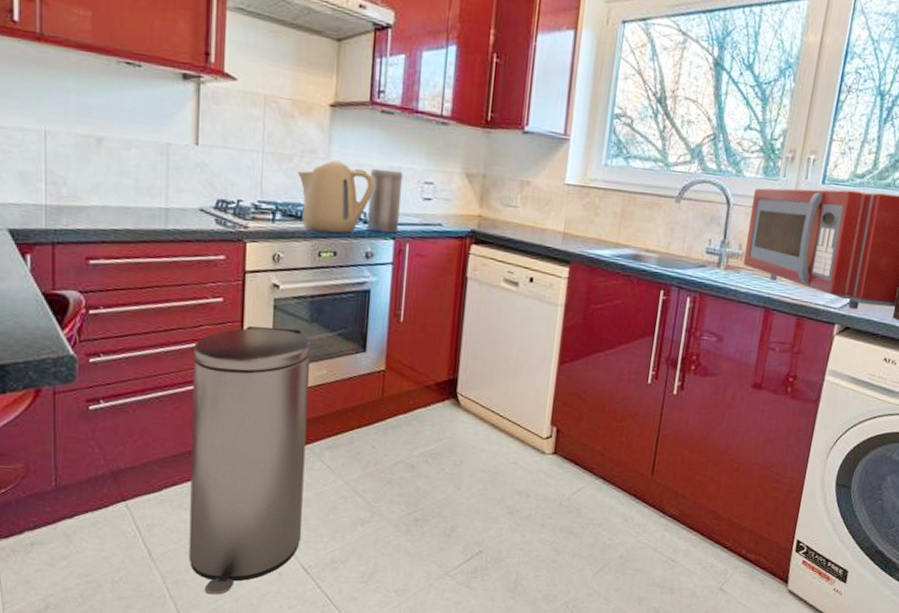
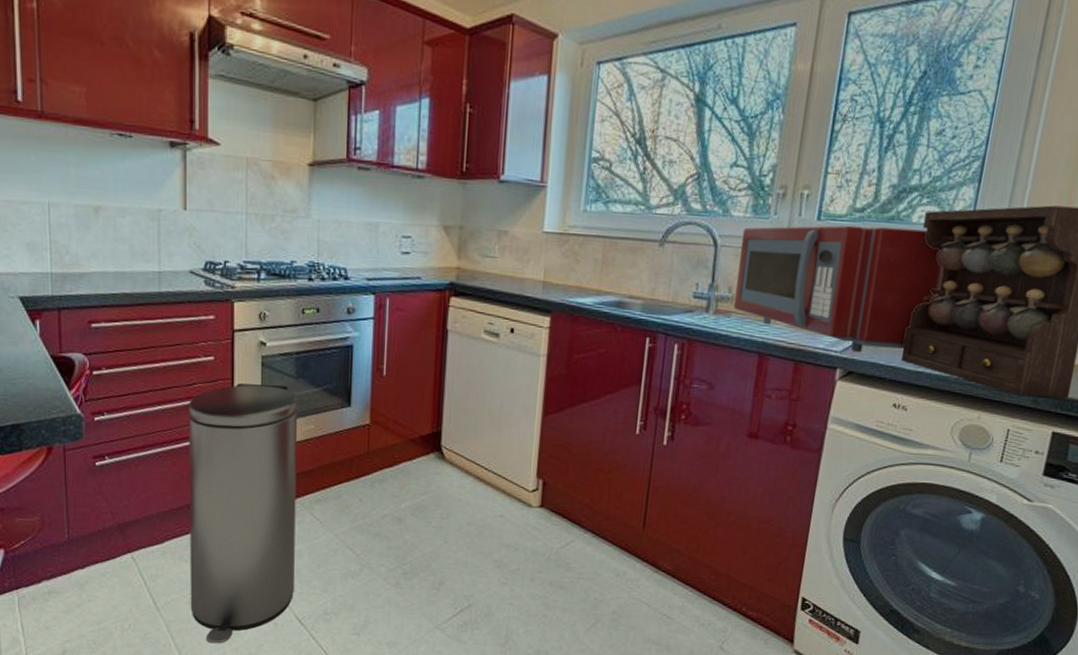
kettle: present [298,160,375,234] -> none [280,218,354,291]
canister: present [365,168,404,234] -> none [346,224,382,289]

